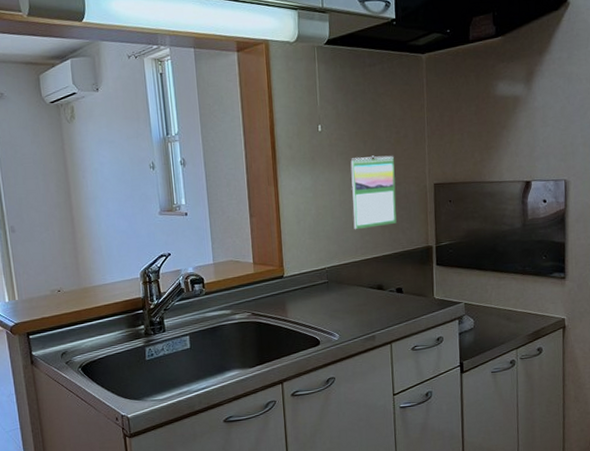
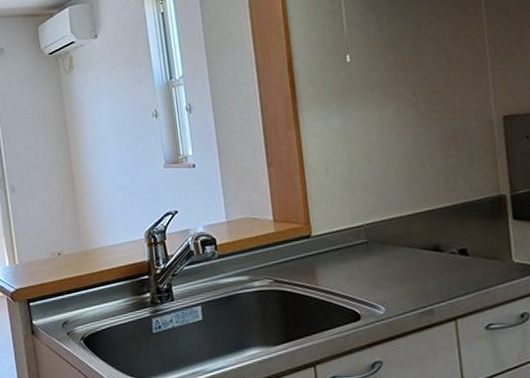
calendar: present [350,155,397,230] -> none [389,85,454,178]

